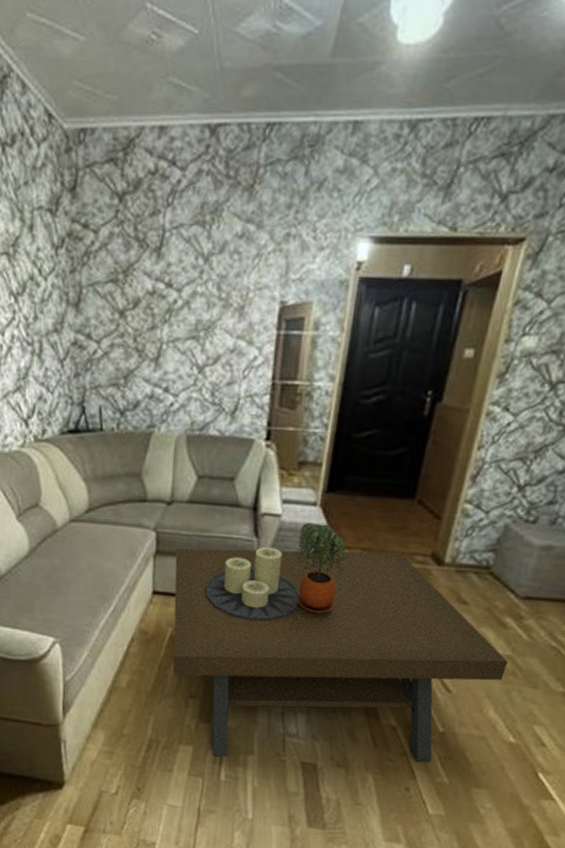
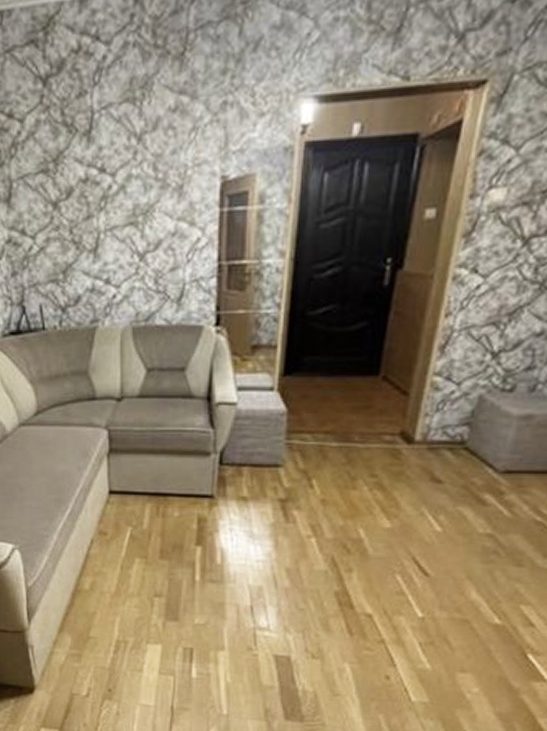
coffee table: present [173,546,509,763] -> none [129,433,490,654]
potted plant: present [296,523,346,614] -> none [256,409,308,502]

